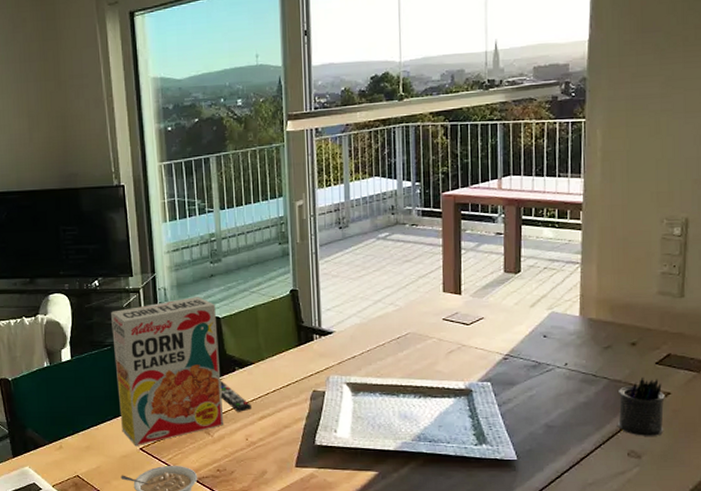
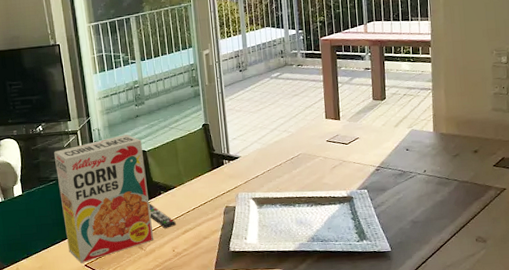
pen holder: present [618,378,665,436] -> none [466,178,503,225]

